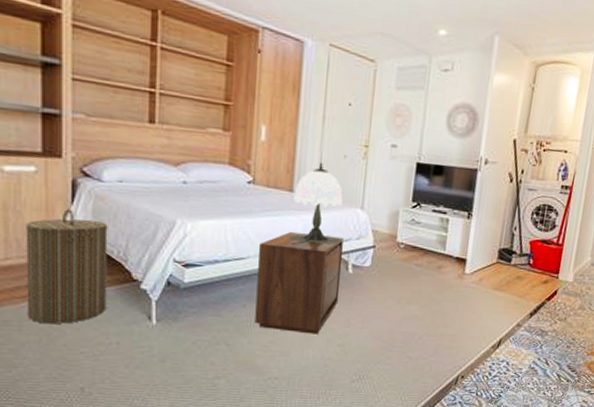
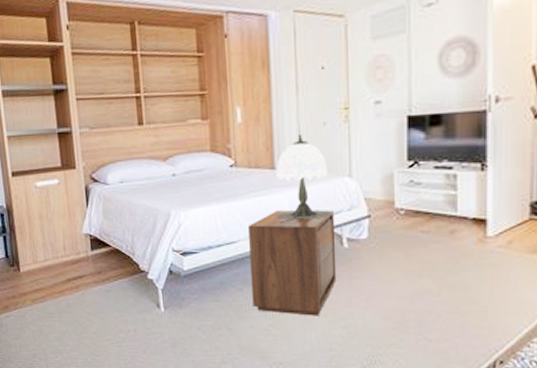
laundry hamper: present [26,209,108,324] -> none [56,213,123,315]

